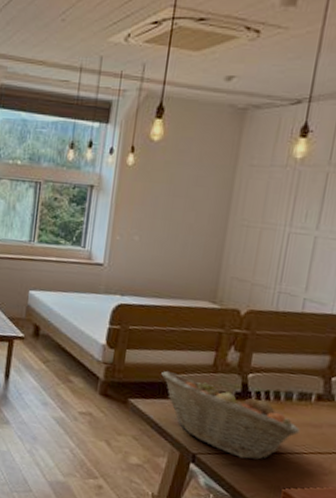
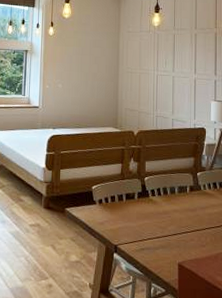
fruit basket: present [161,371,300,460] -> none [86,183,183,243]

